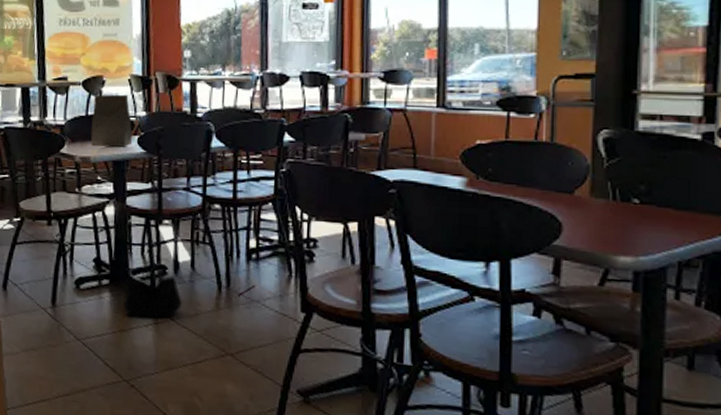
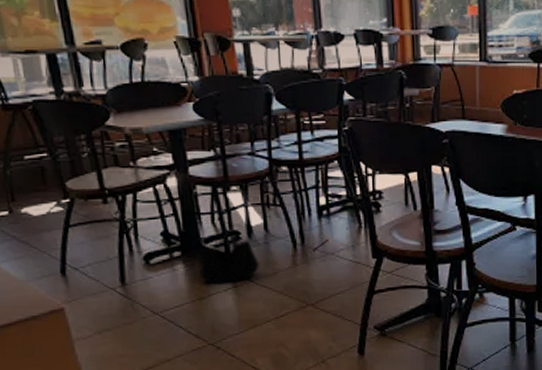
paper bag: present [91,94,132,148] -> none [137,58,188,117]

